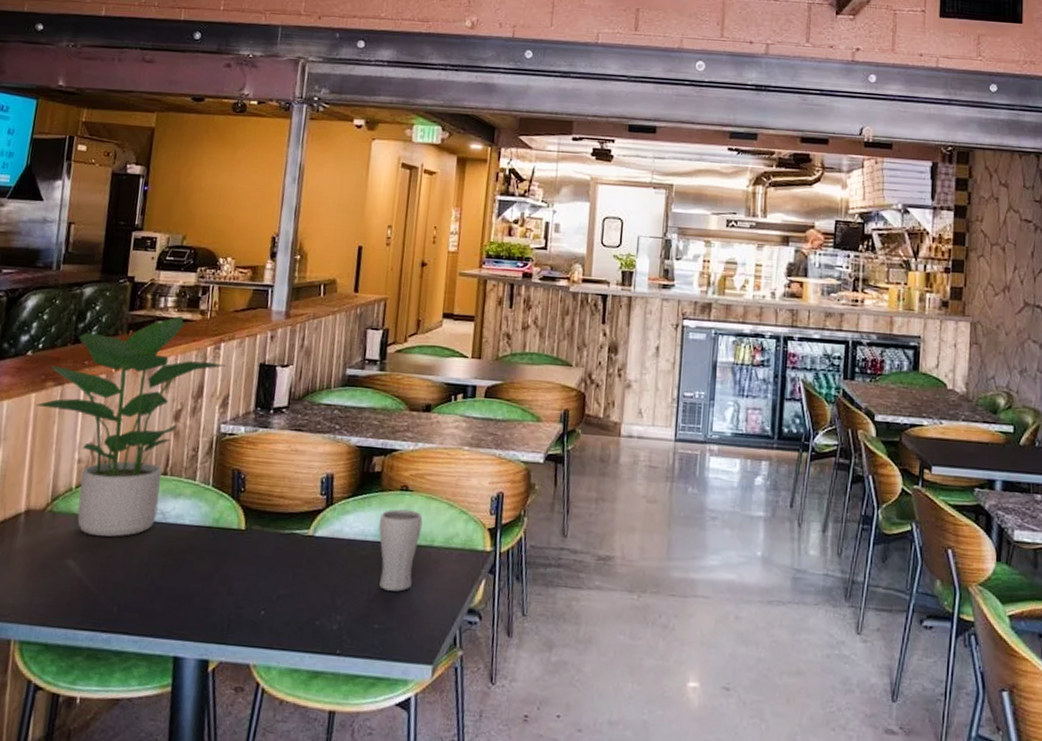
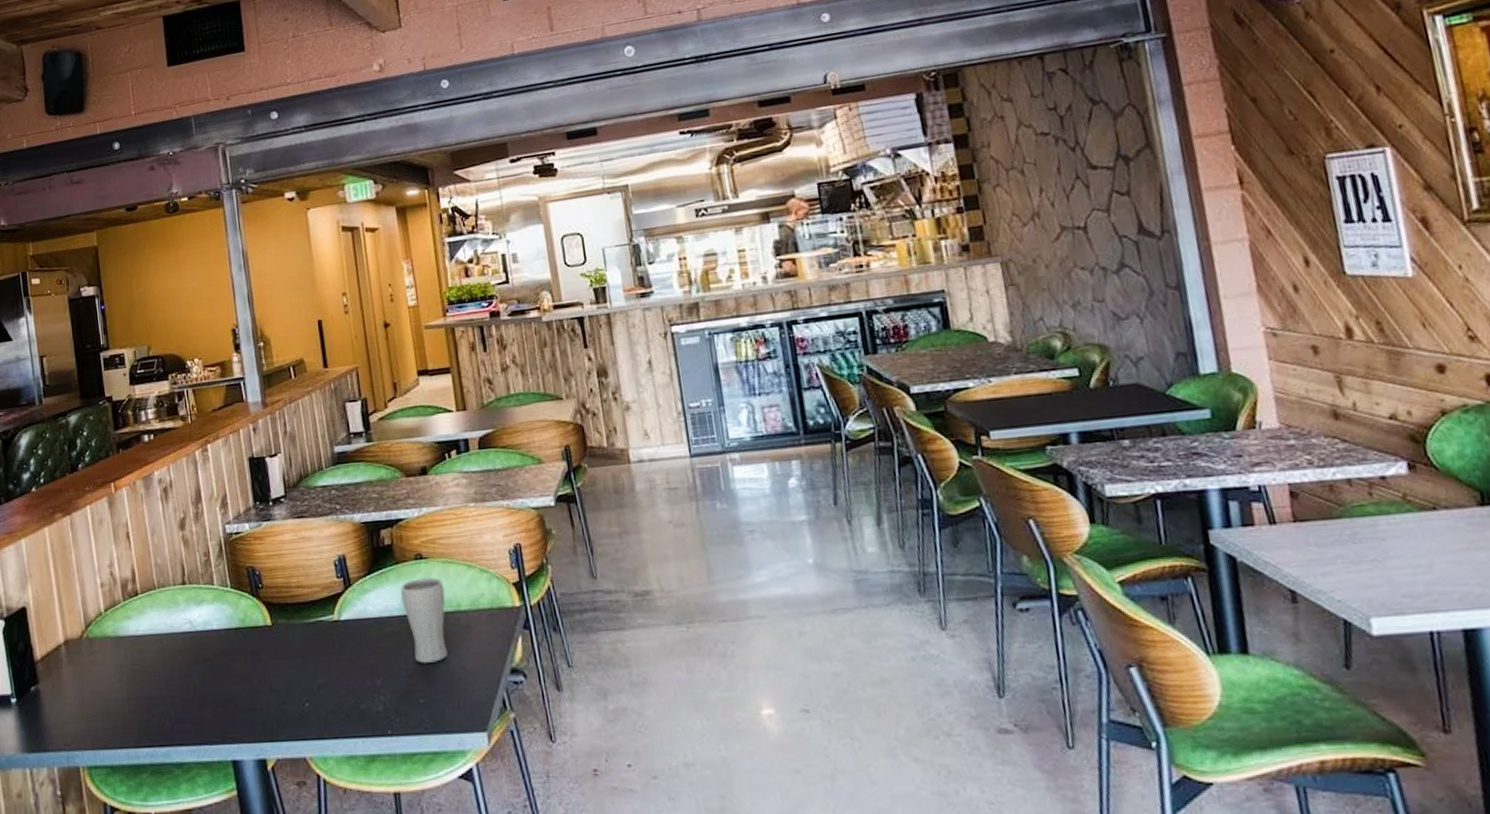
potted plant: present [35,315,226,537] -> none [50,425,217,655]

